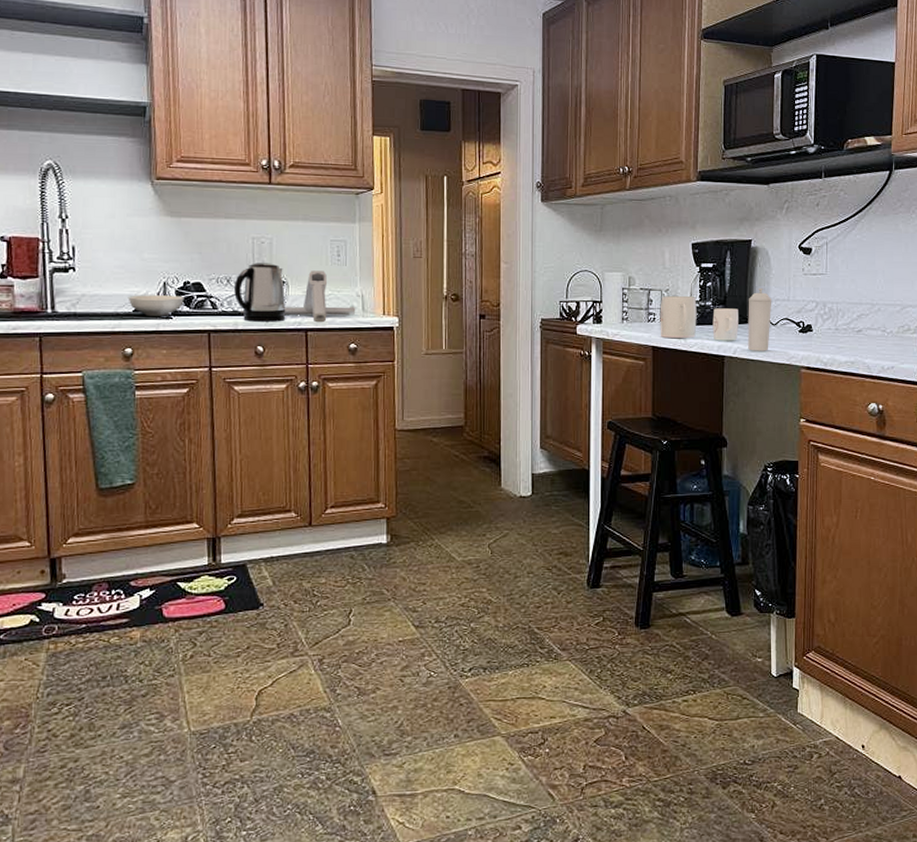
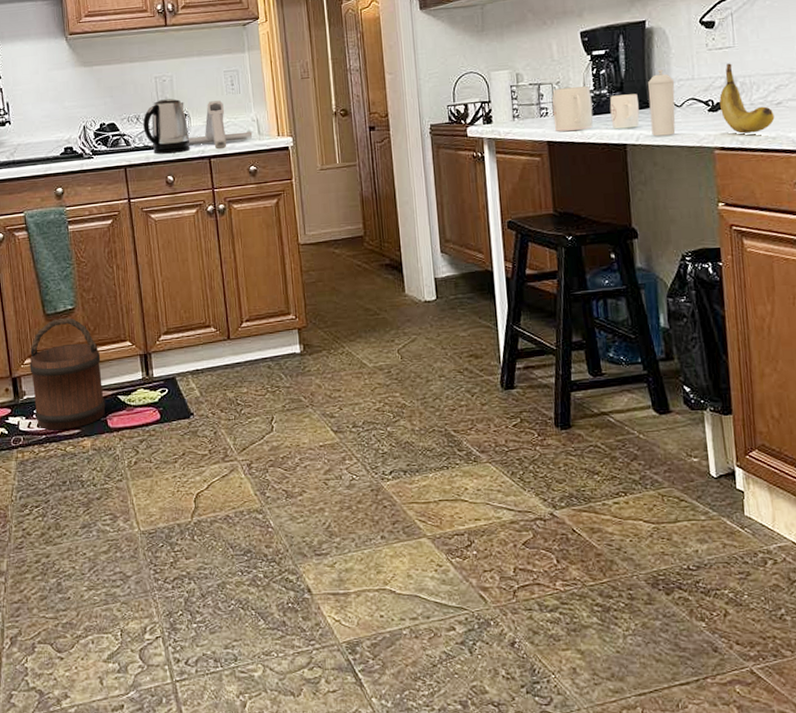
bucket: none [73,493,162,619] -> present [29,317,106,430]
bowl: present [128,295,185,316] -> none [55,137,103,158]
fruit: none [810,289,855,356] -> present [719,63,775,134]

